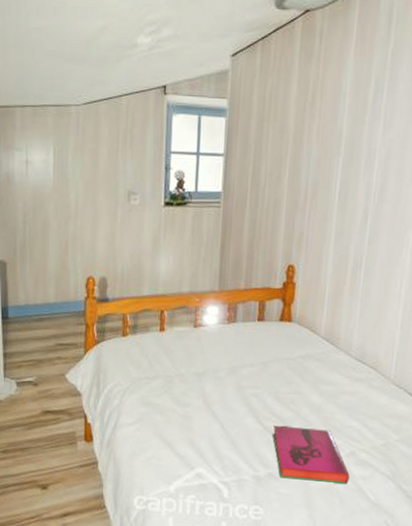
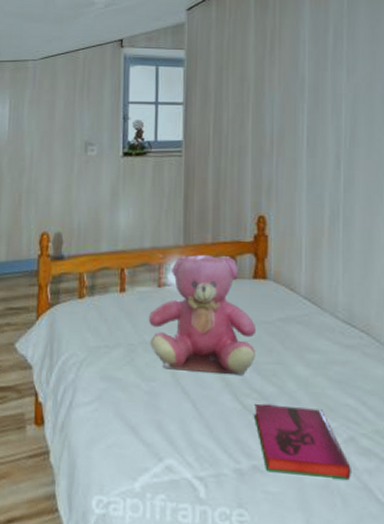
teddy bear: none [185,299,280,403] -> present [149,254,257,376]

